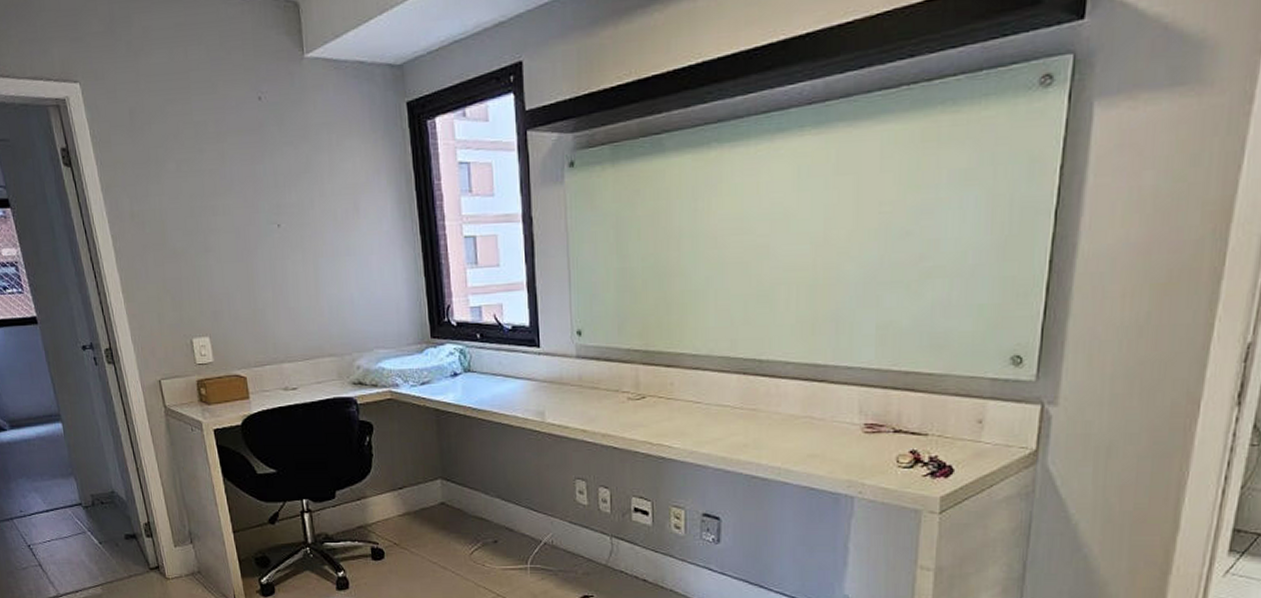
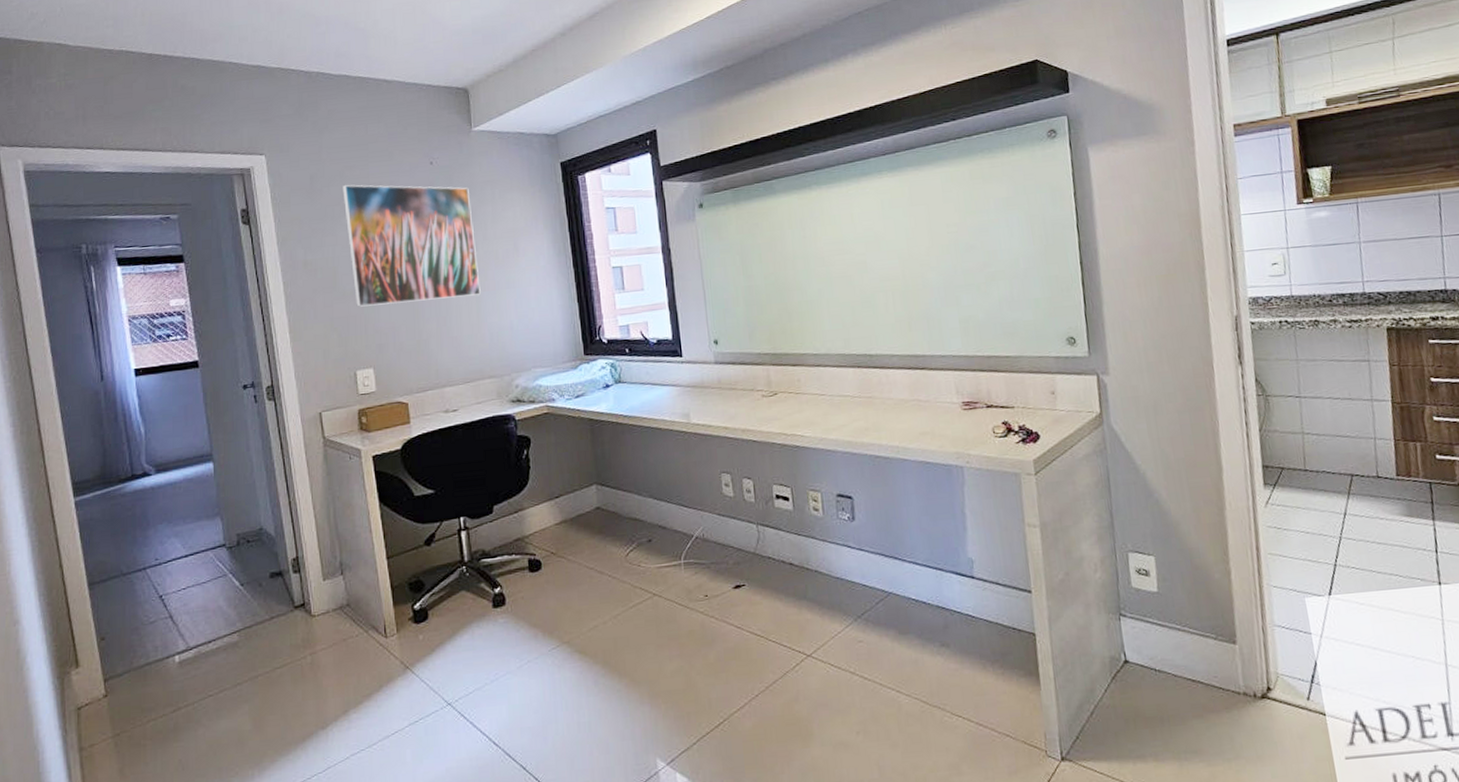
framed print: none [164,122,318,268] -> present [342,184,481,307]

